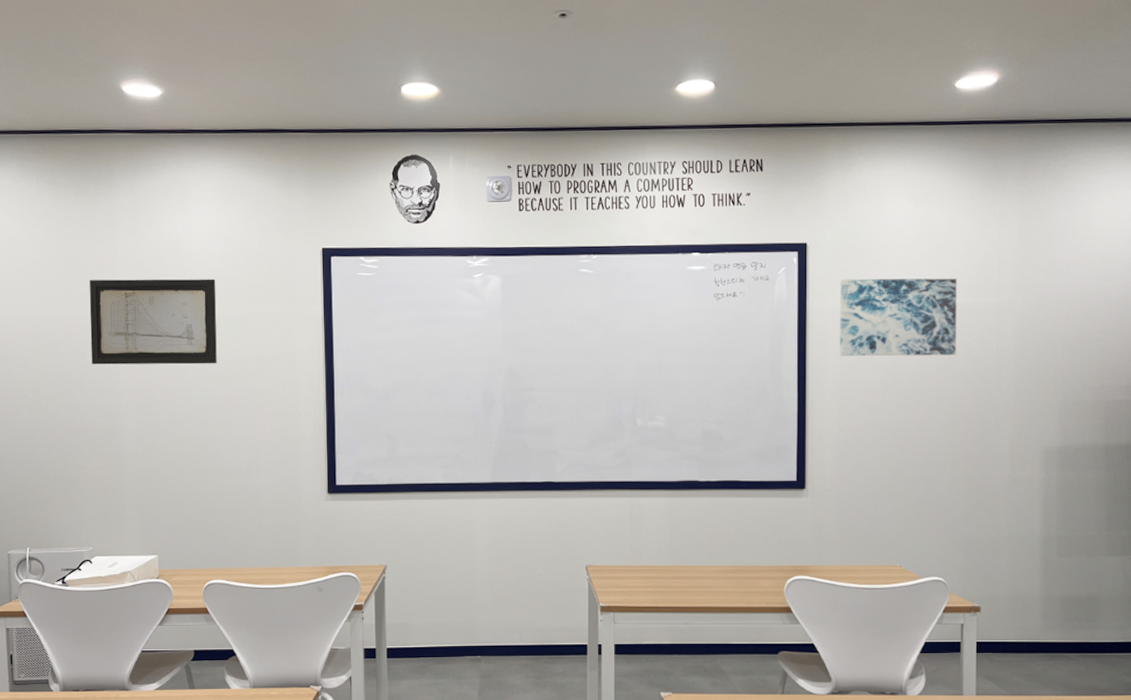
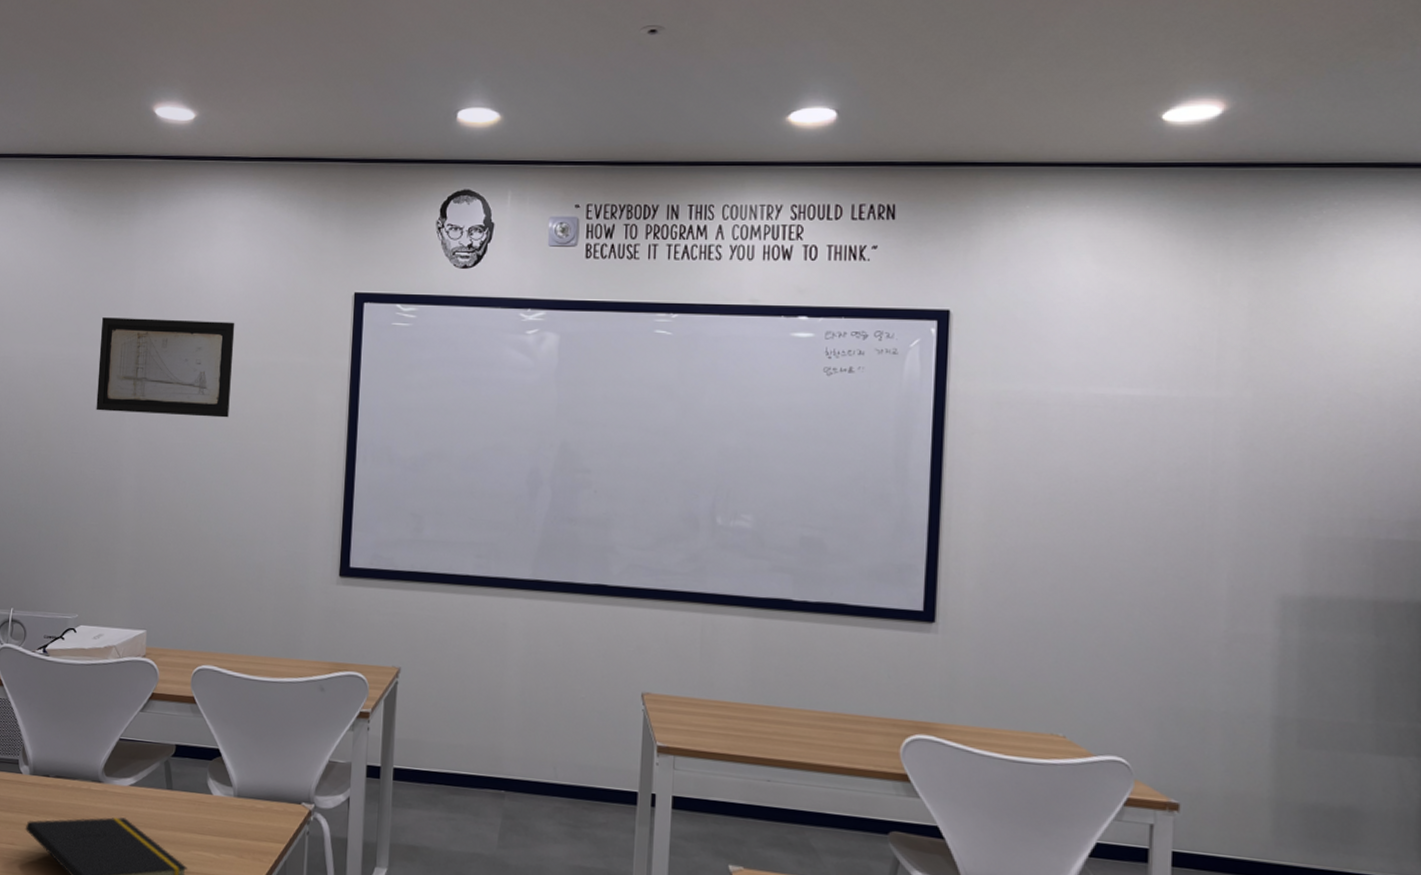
wall art: present [840,278,957,356] -> none [989,357,1158,464]

